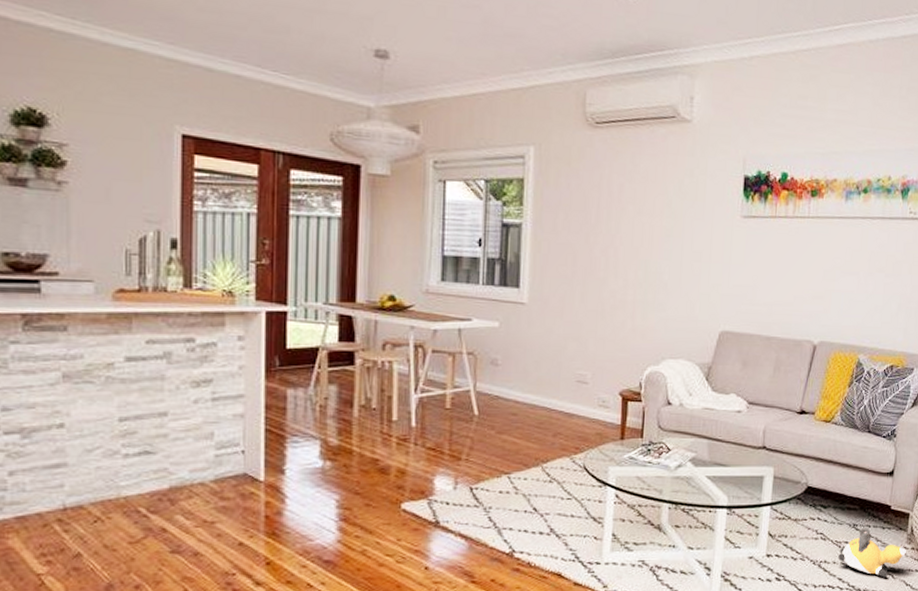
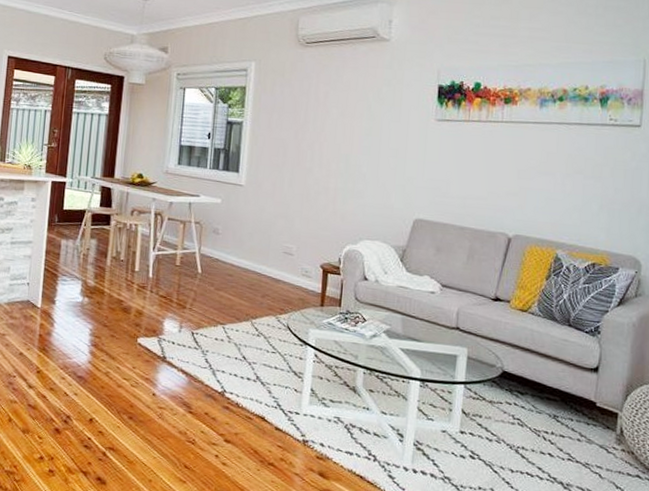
plush toy: present [838,527,906,578] -> none [537,419,615,476]

